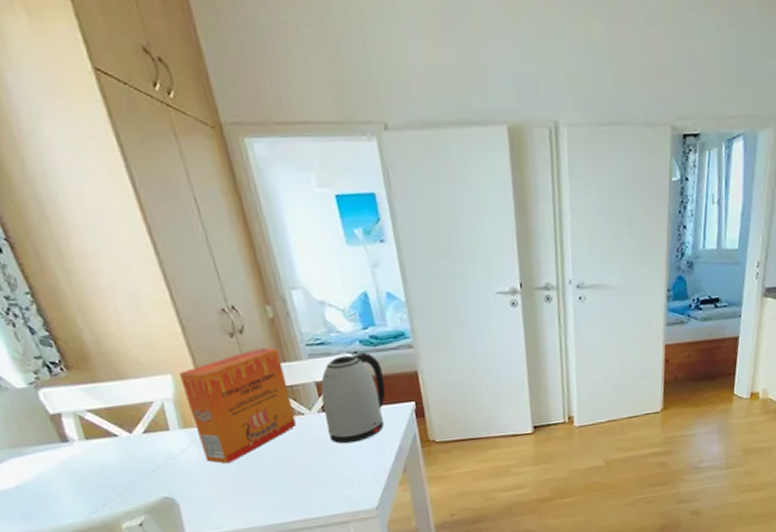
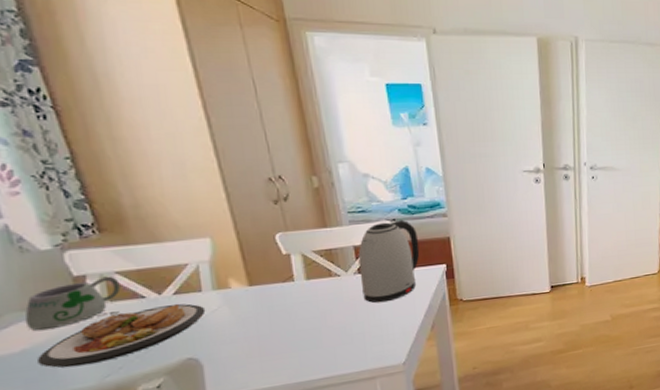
mug: none [13,414,94,468] -> present [24,276,121,331]
plate: none [30,442,176,504] -> present [38,303,206,368]
cereal box: present [179,347,296,464] -> none [219,214,332,324]

